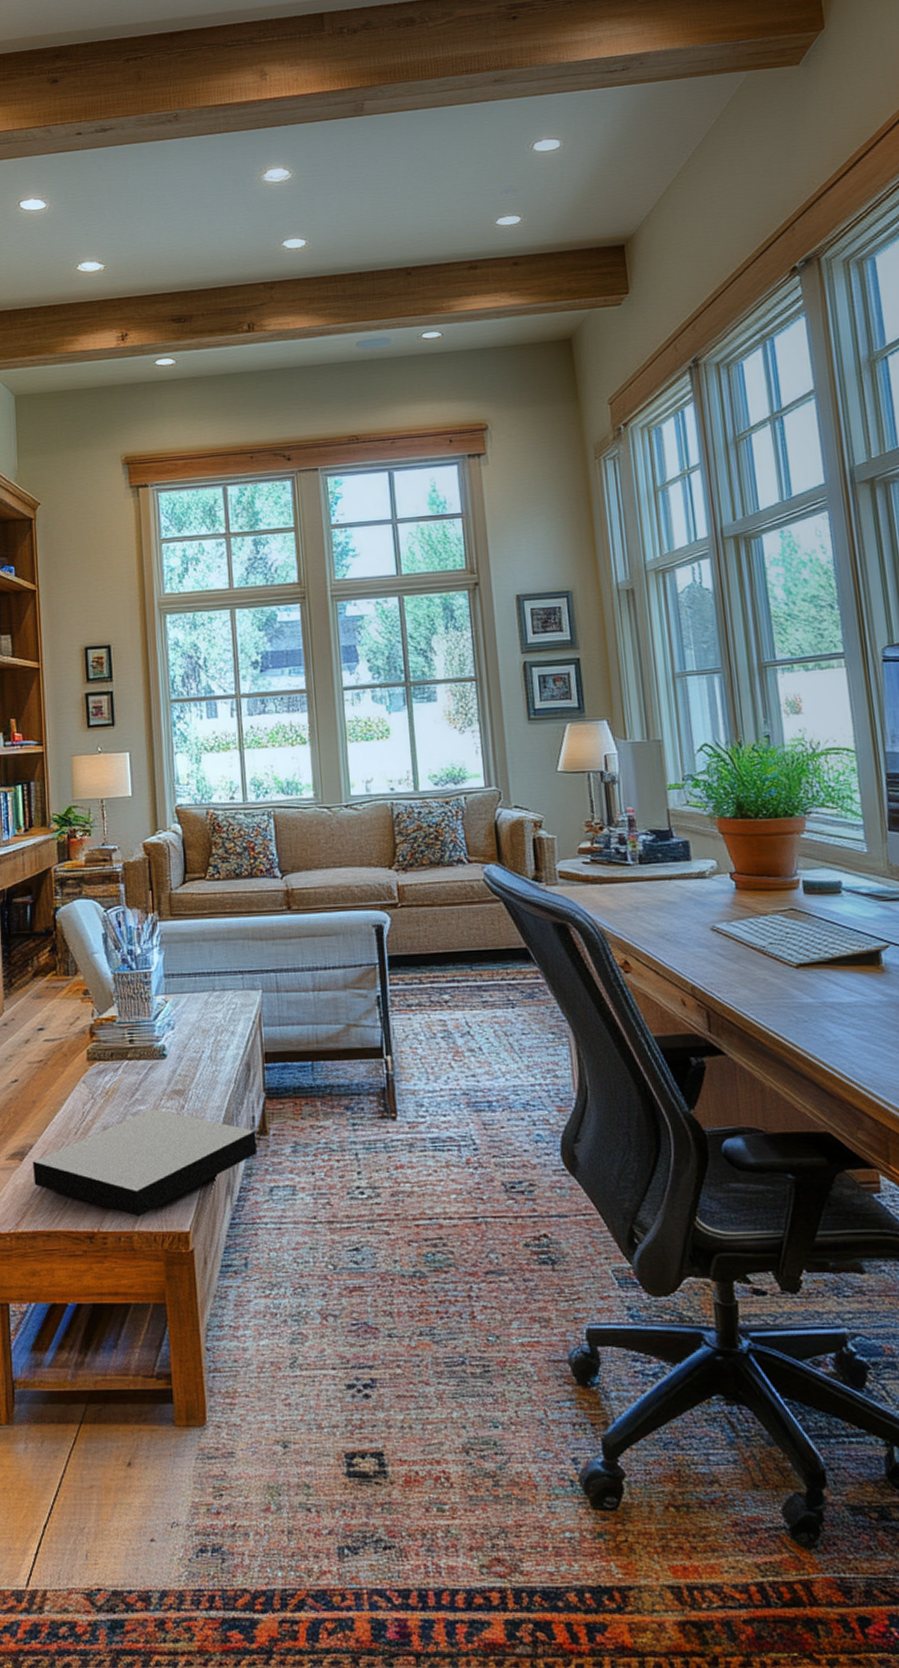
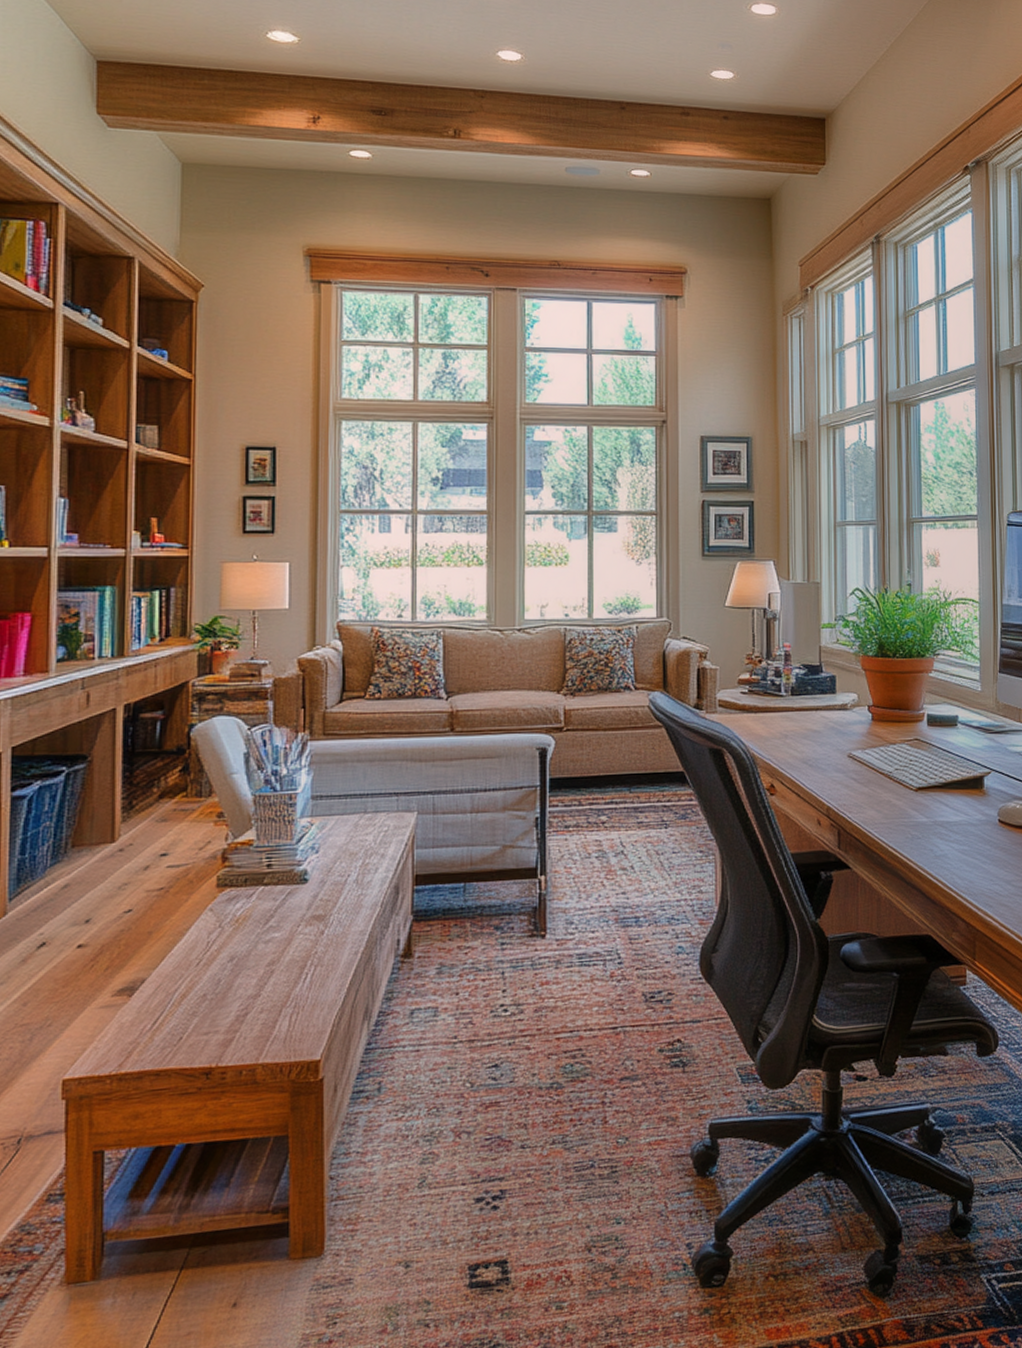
book: present [33,1109,257,1217] -> none [144,935,400,1049]

